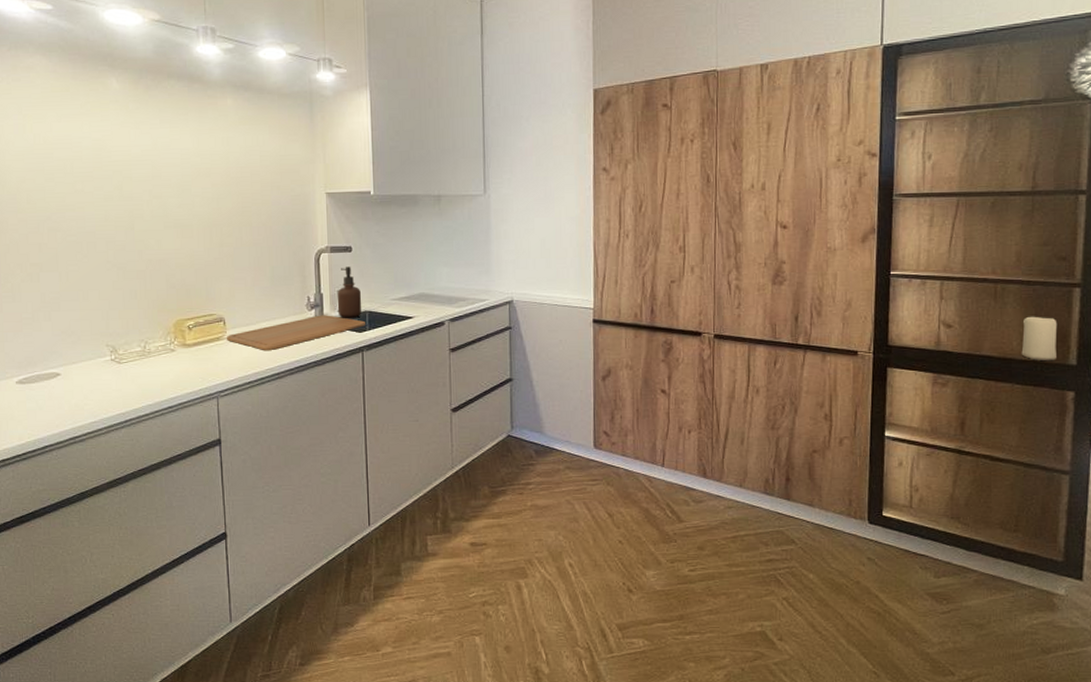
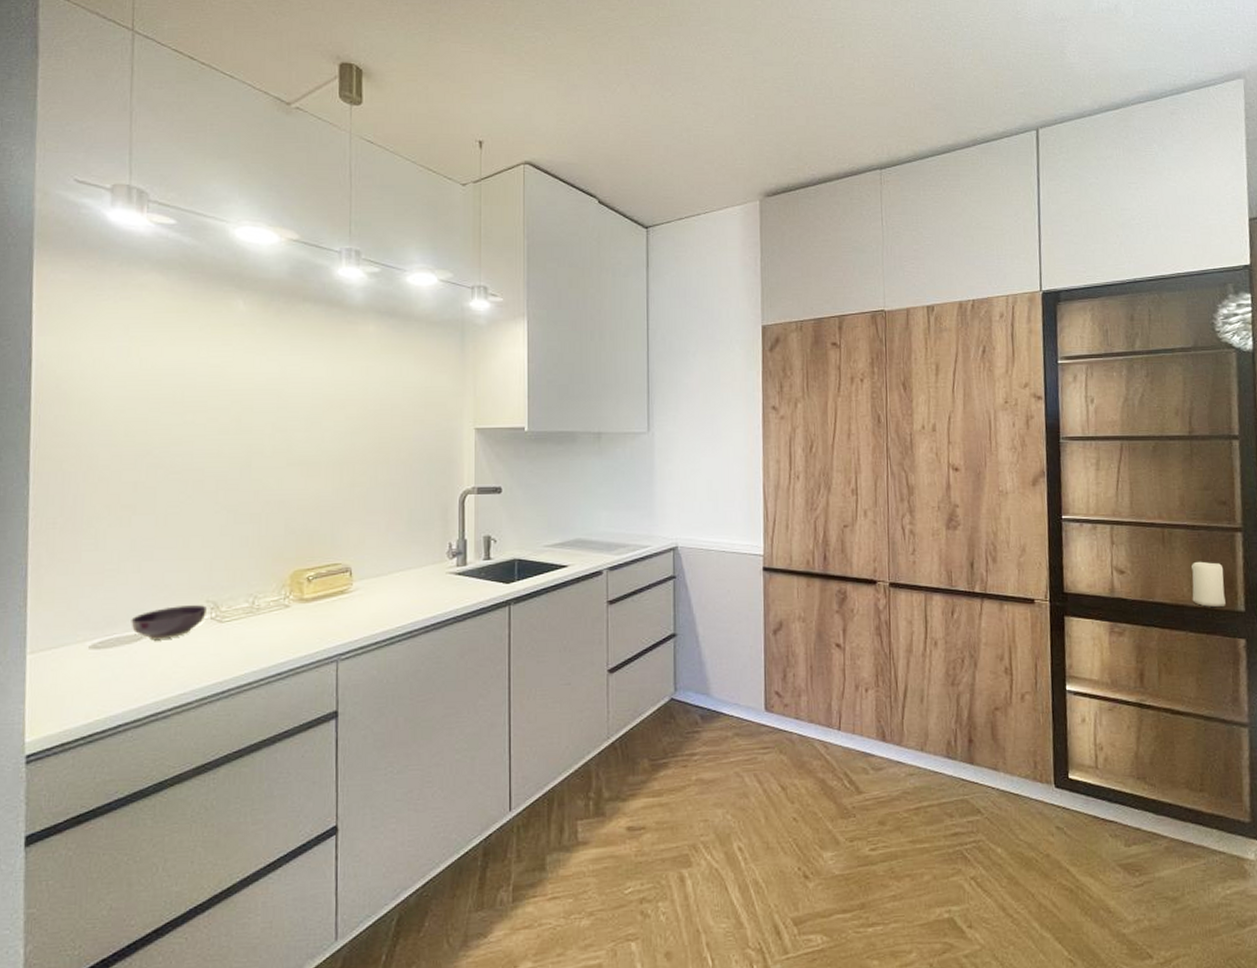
bowl: none [47,349,108,377] -> present [131,605,208,639]
chopping board: present [227,315,367,350] -> none [353,564,515,605]
soap dispenser: present [337,266,362,318] -> none [483,509,511,567]

